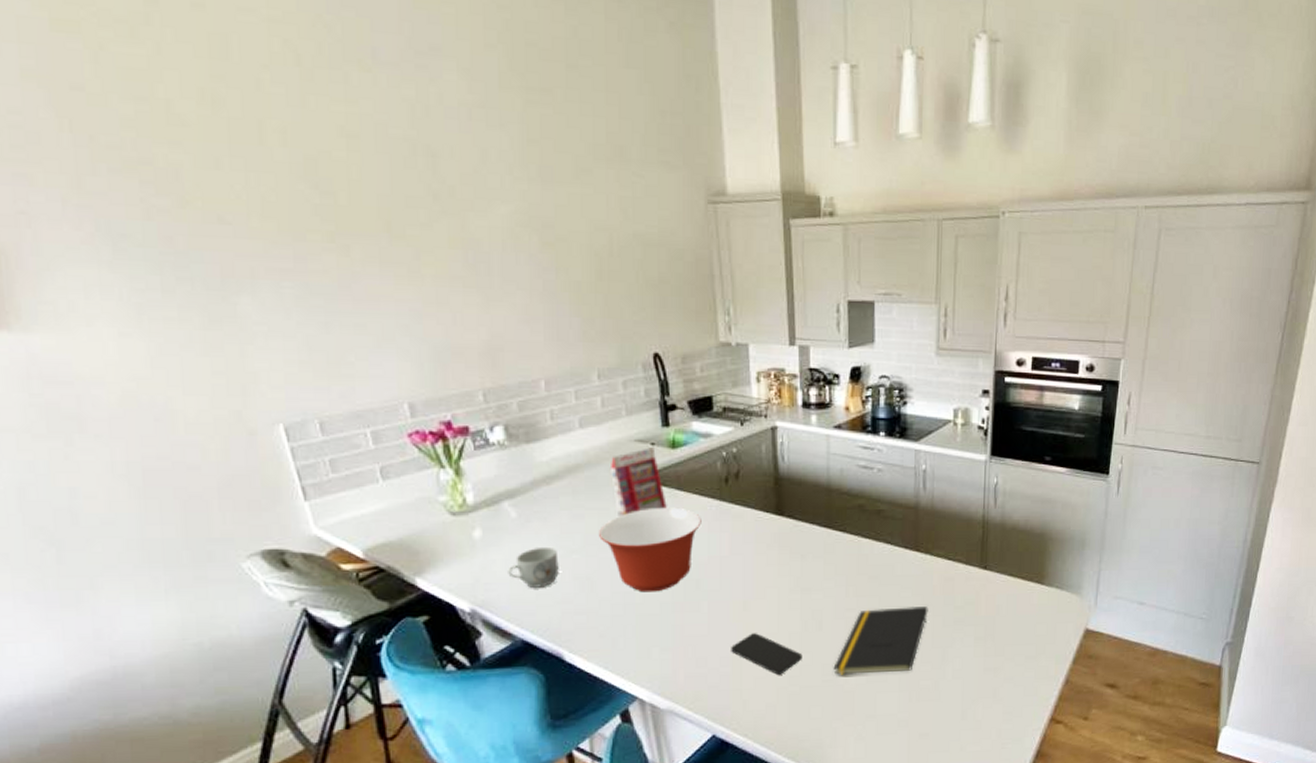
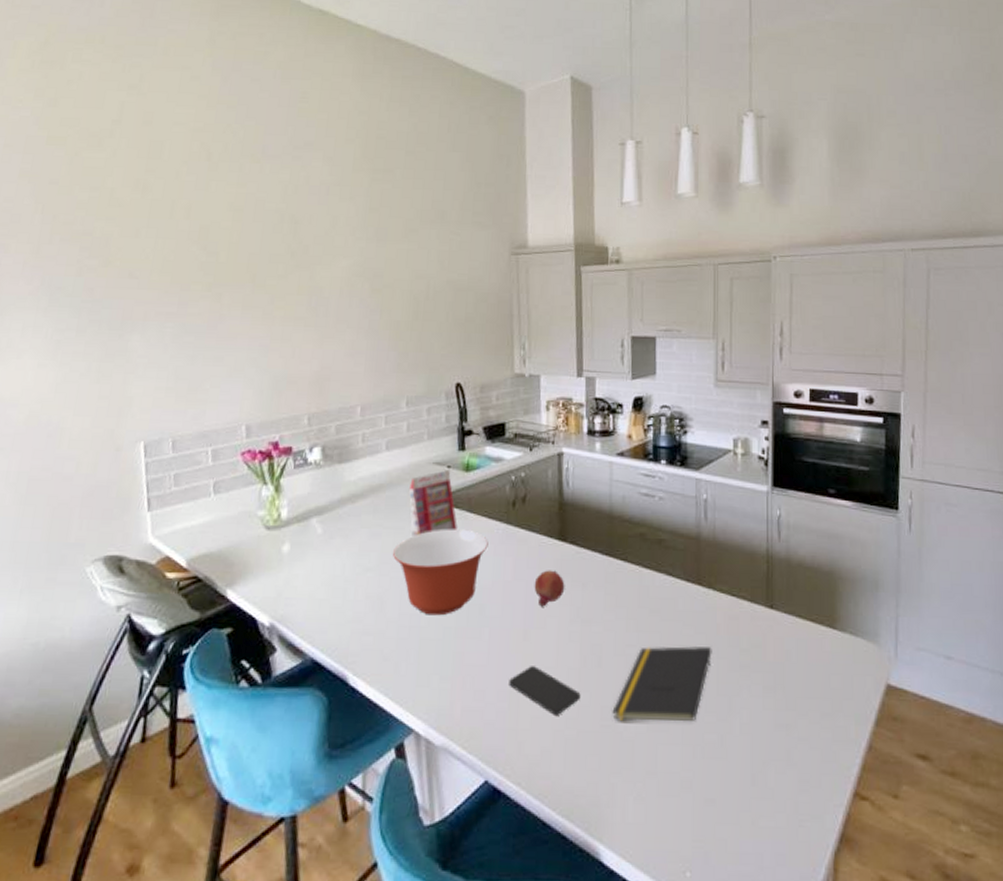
mug: present [508,546,559,588] -> none [307,563,355,605]
fruit: none [752,544,784,579] -> present [534,570,565,607]

